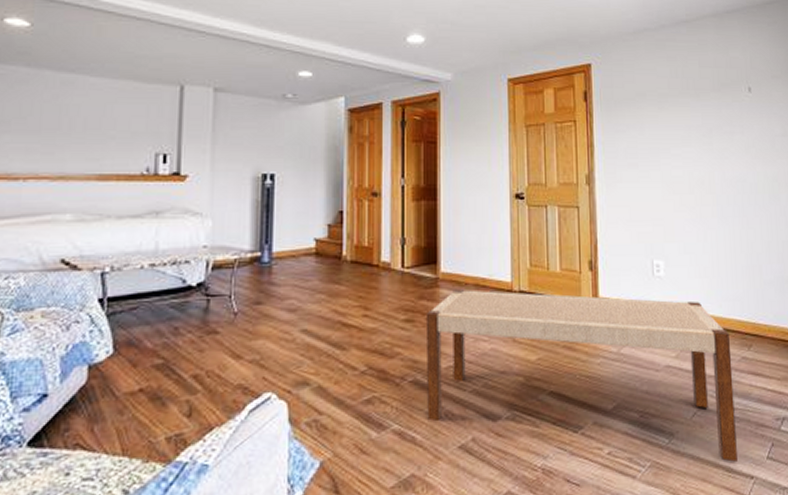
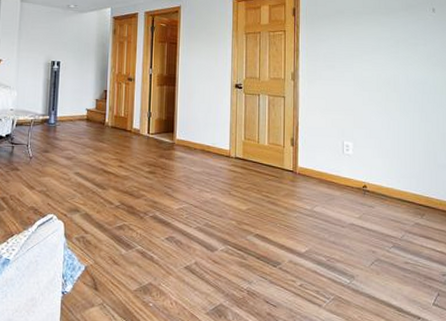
bench: present [425,288,737,462] -> none [162,152,407,304]

